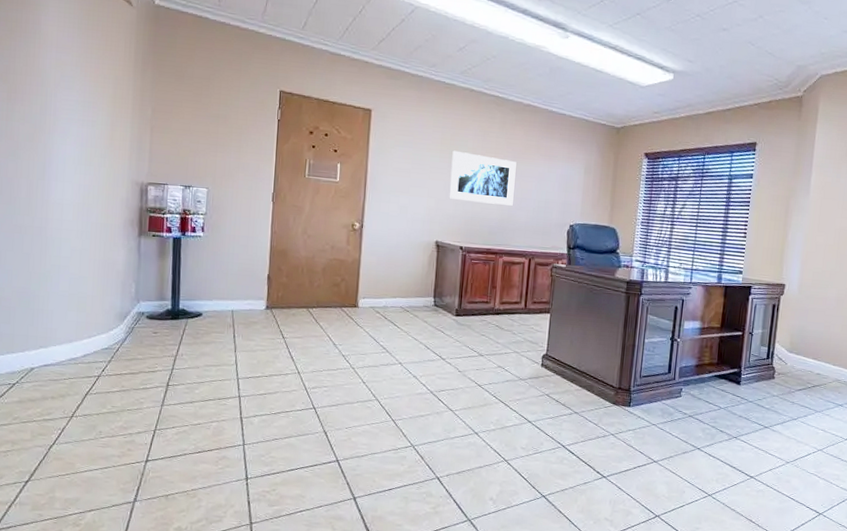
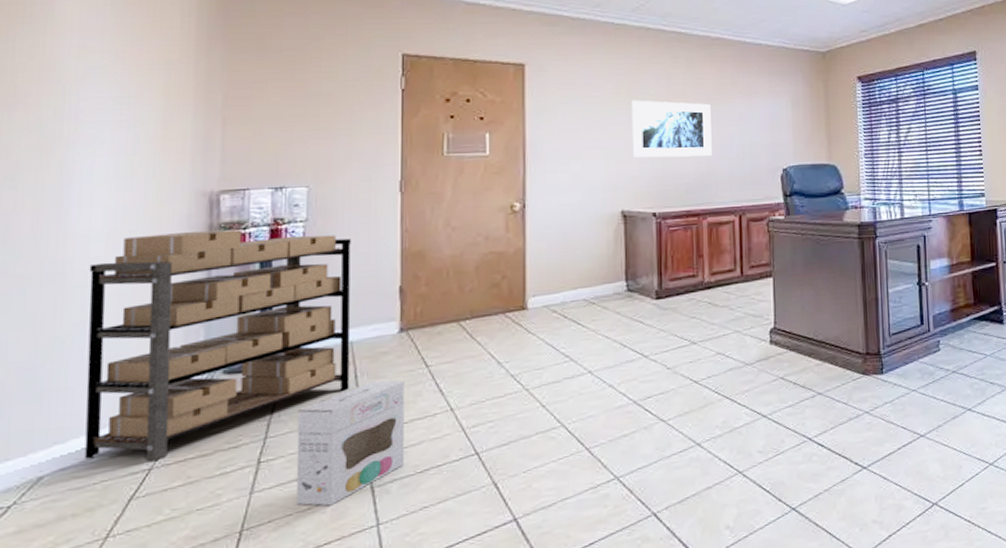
shelving unit: none [59,209,236,372] -> present [84,230,351,462]
cardboard box: none [191,342,267,425] -> present [296,380,405,506]

